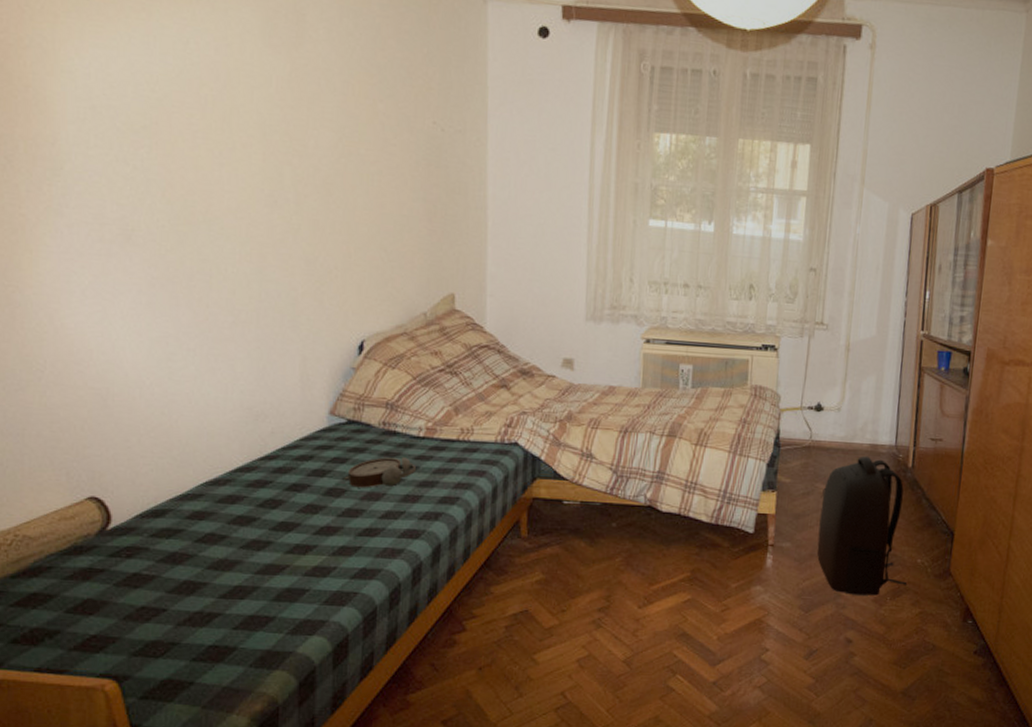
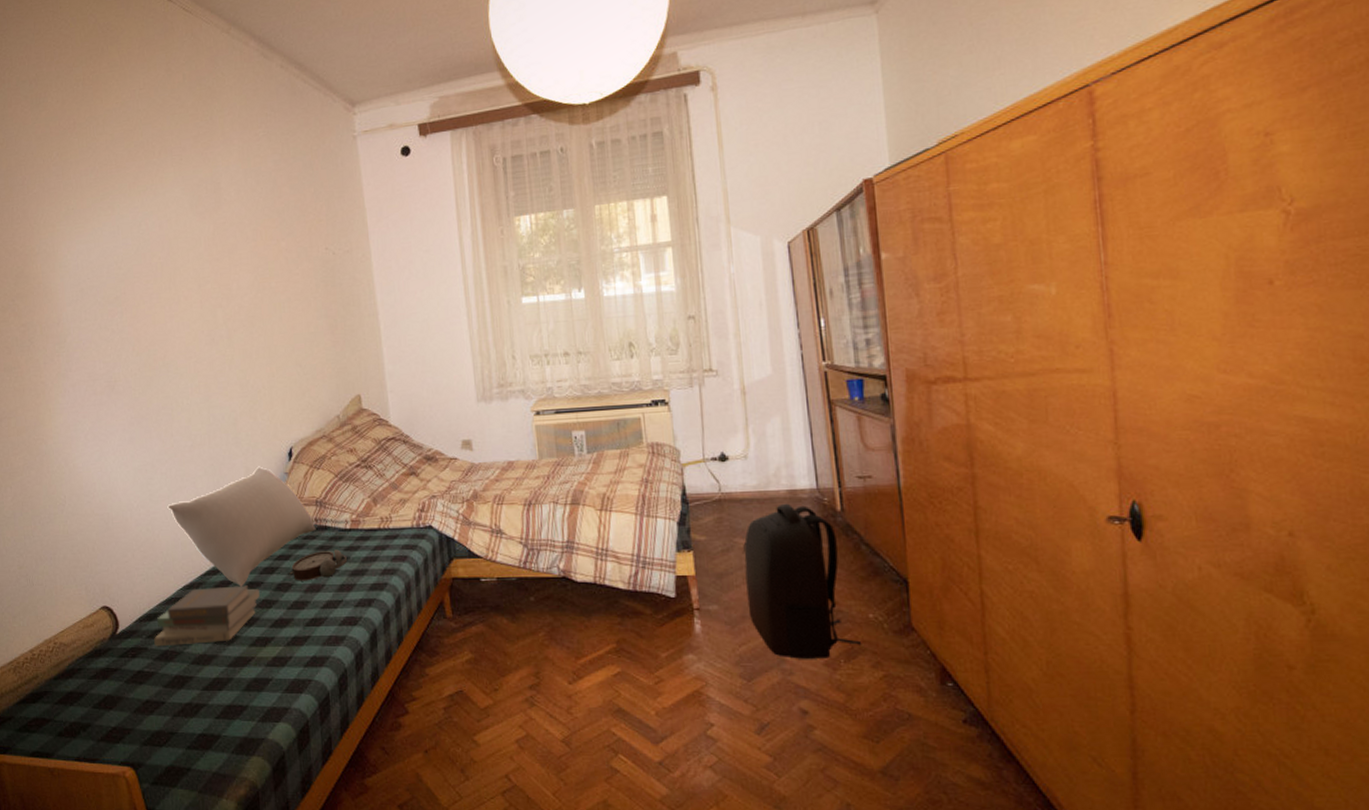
books: none [159,485,304,548] -> present [154,585,260,647]
cushion: none [194,358,383,488] -> present [168,467,316,587]

